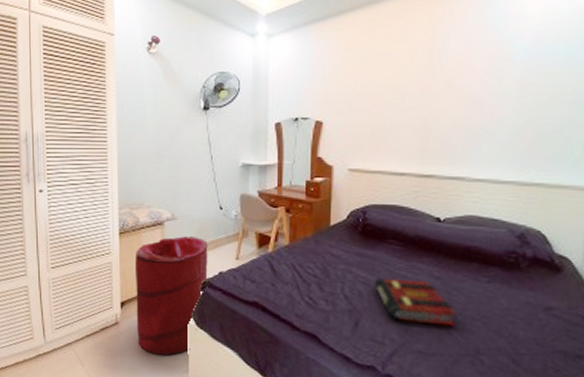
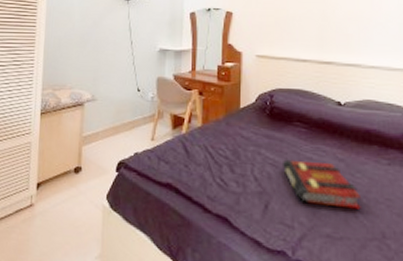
laundry hamper: present [134,236,208,356] -> none [51,117,125,240]

